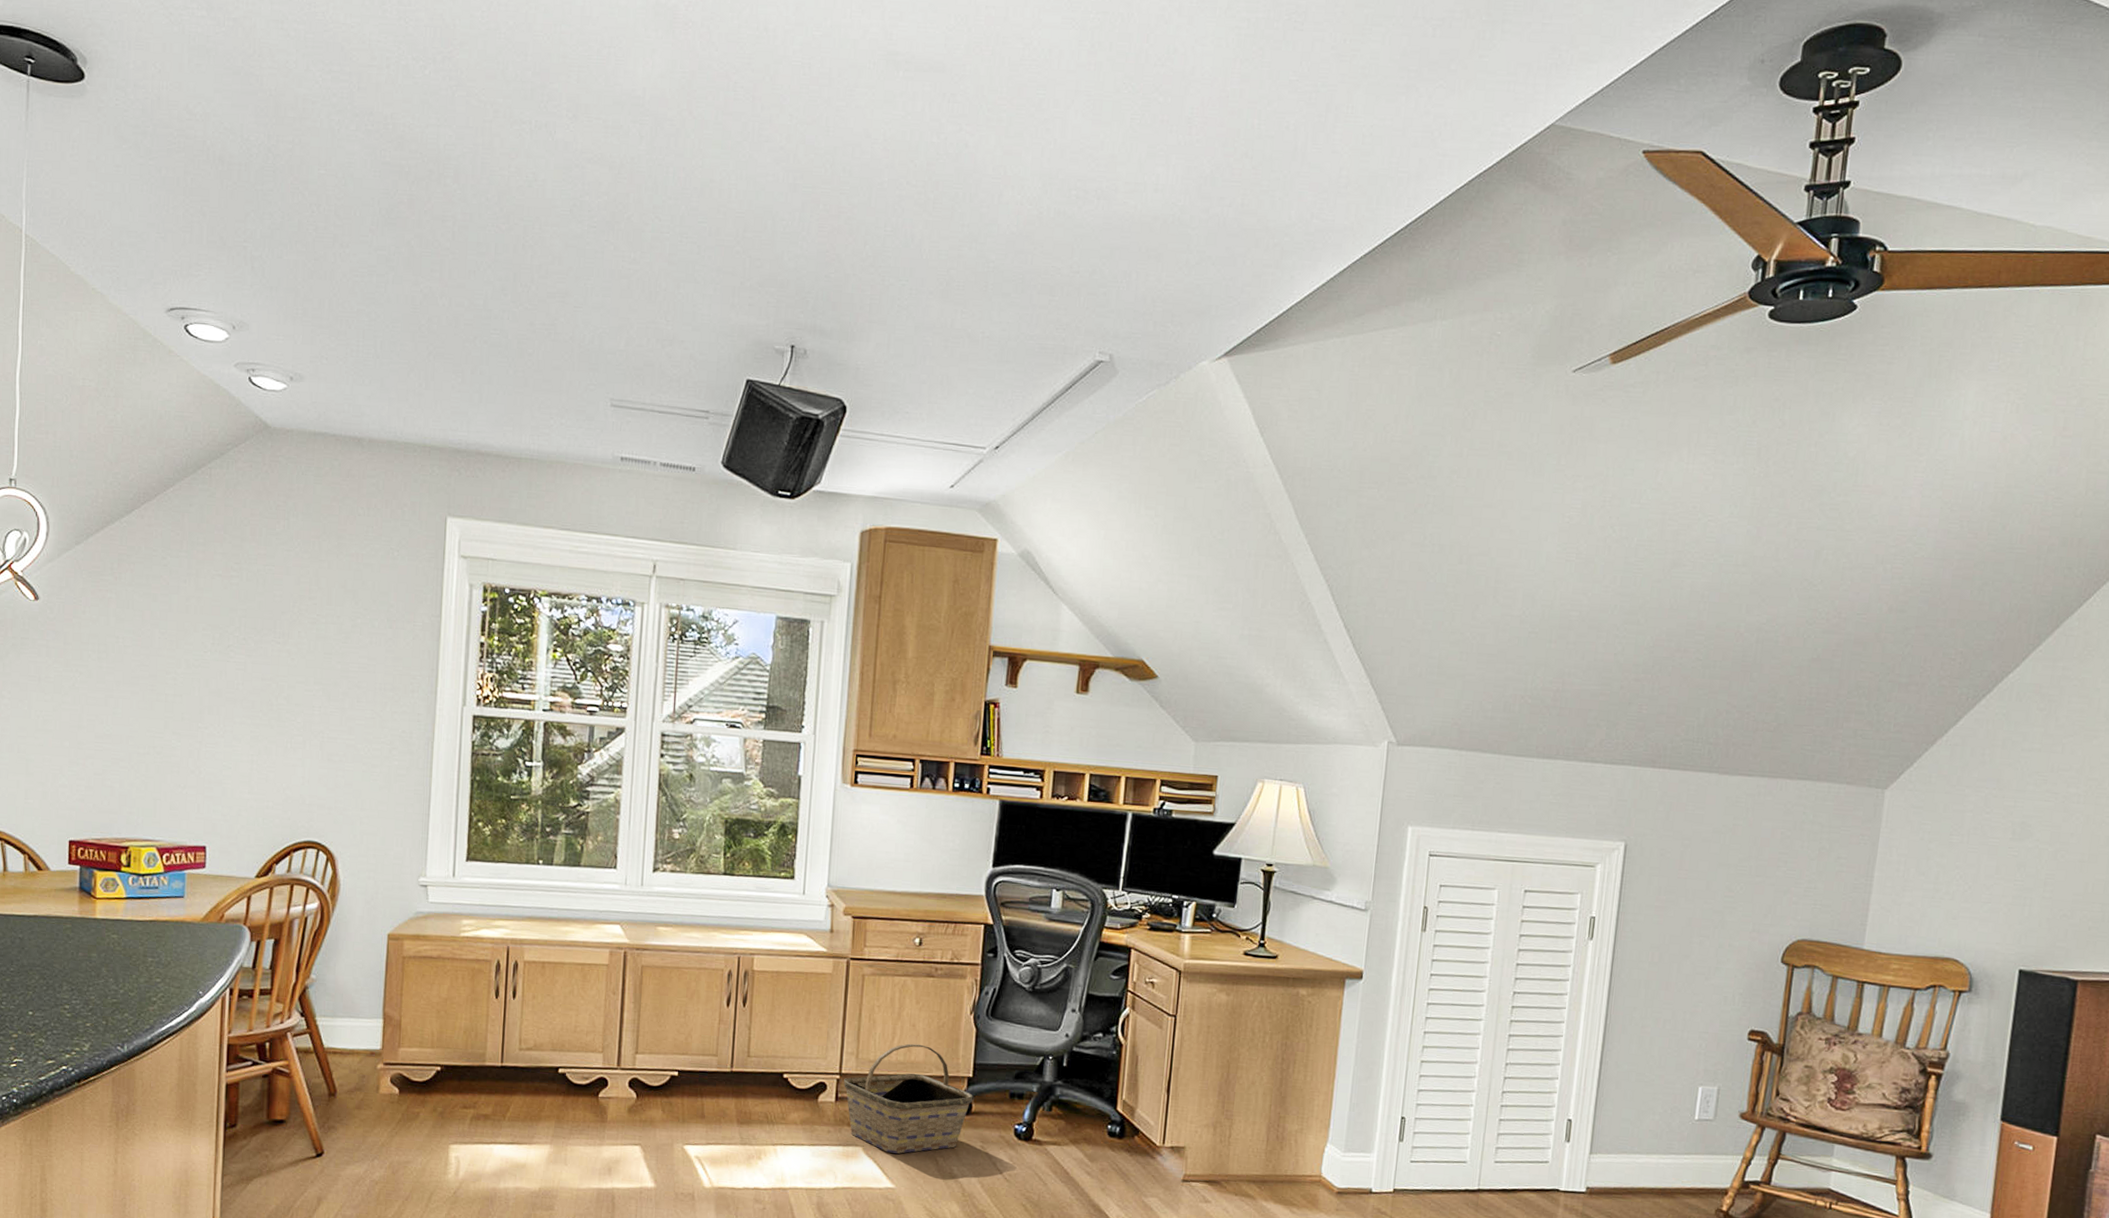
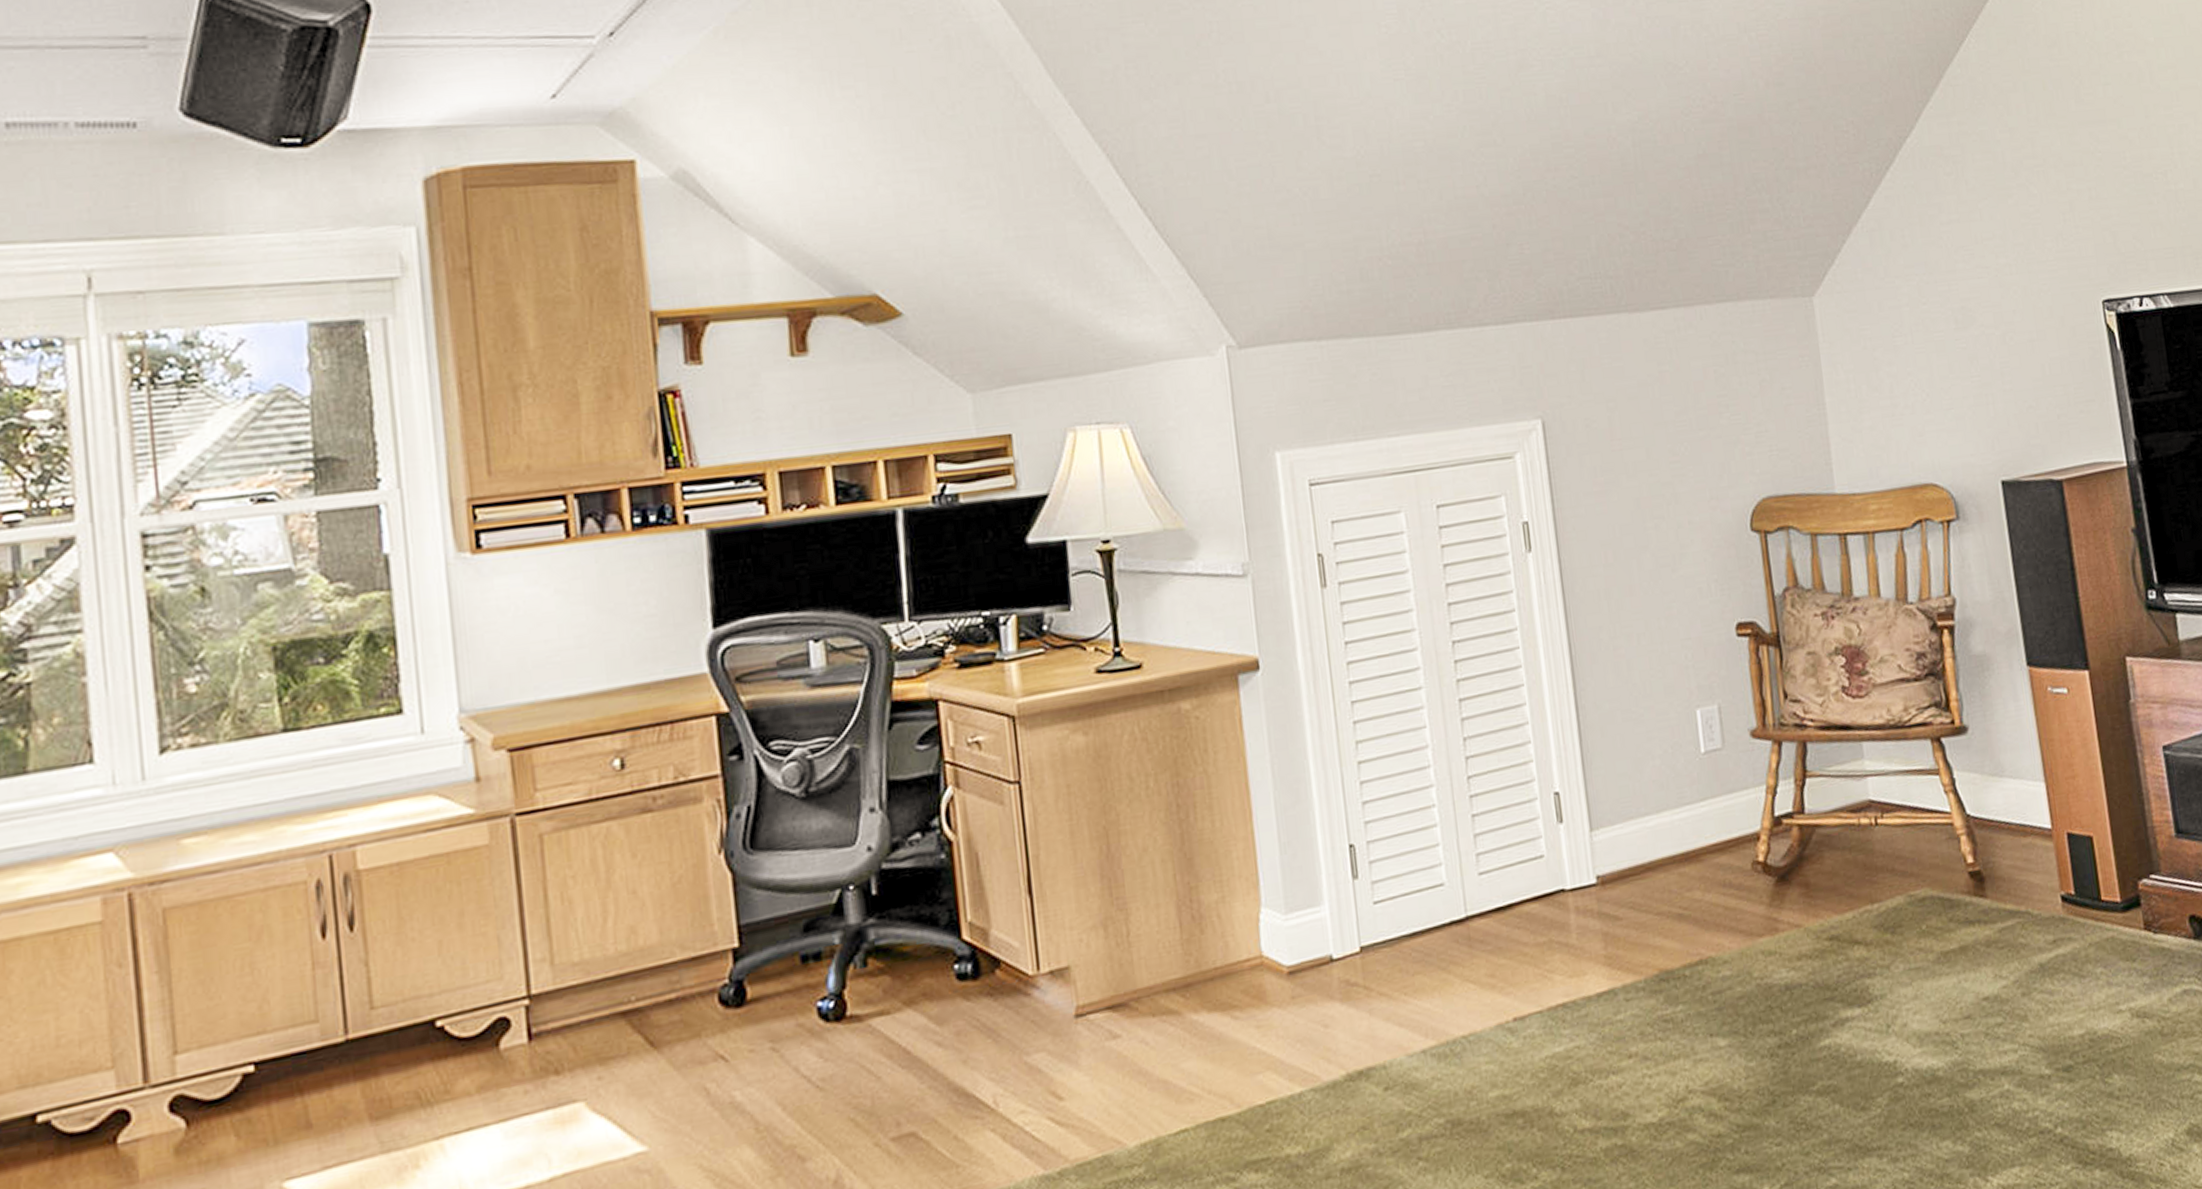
basket: present [844,1043,973,1154] -> none [537,917,746,1099]

